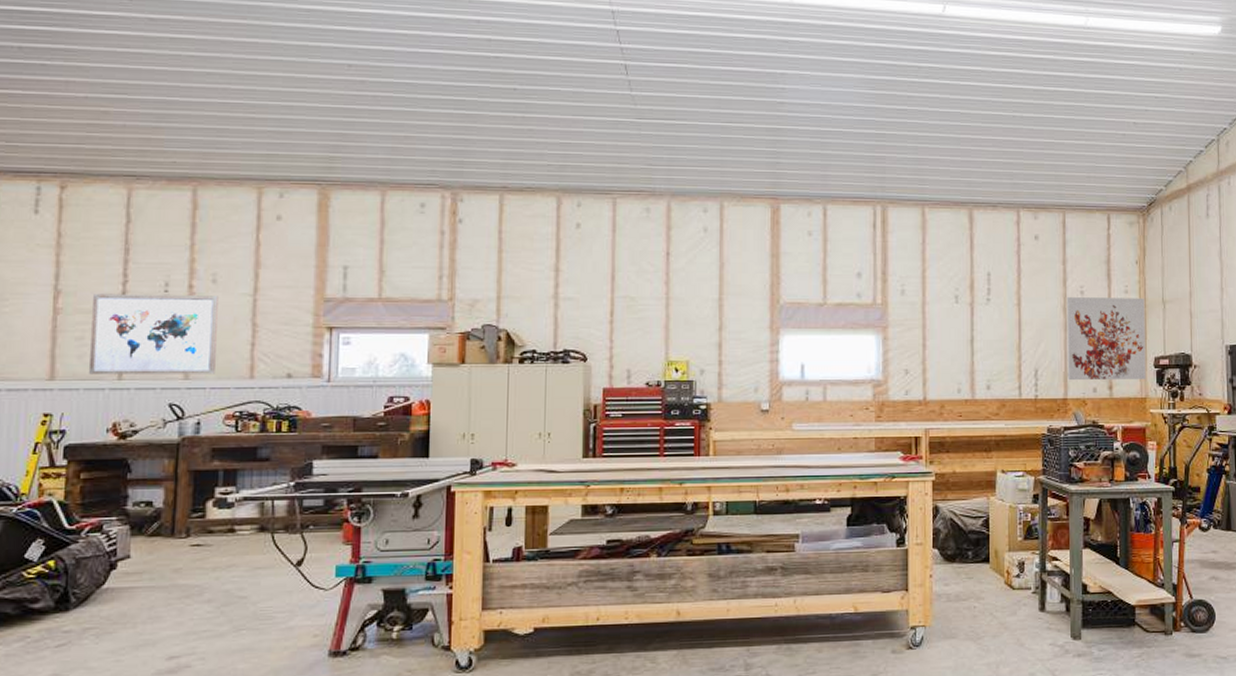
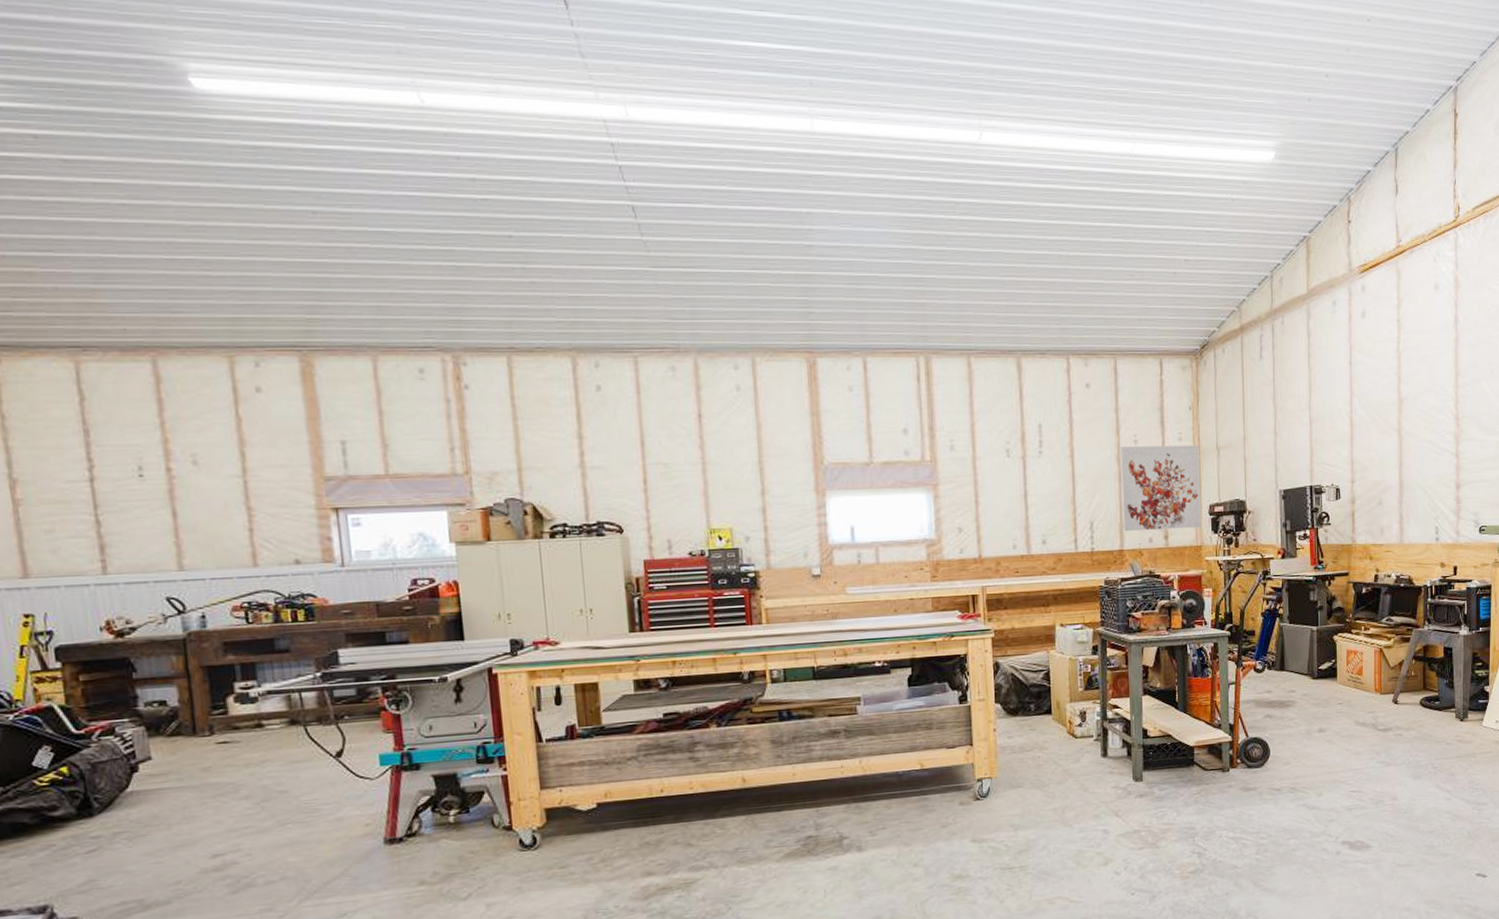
wall art: present [88,293,218,375] -> none [56,478,213,570]

